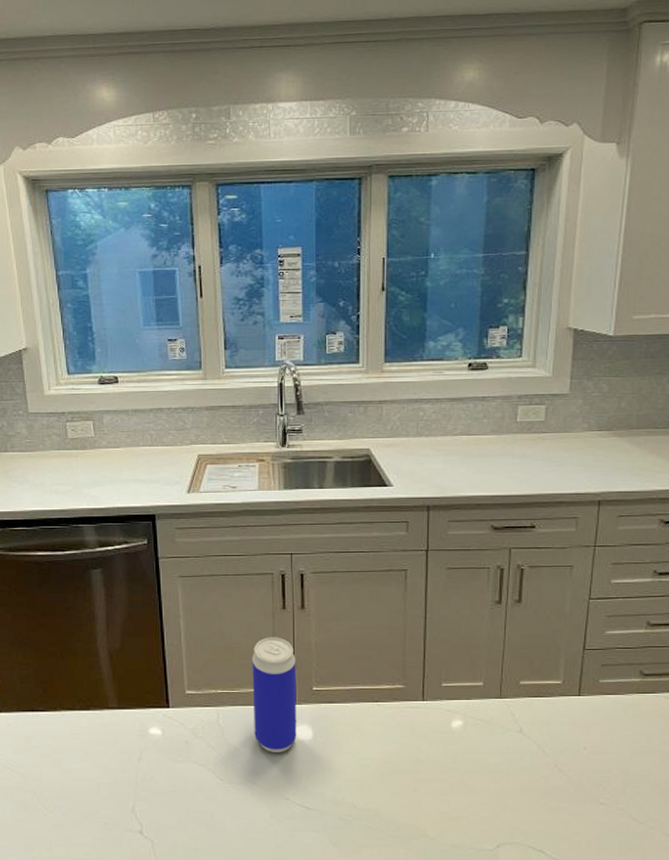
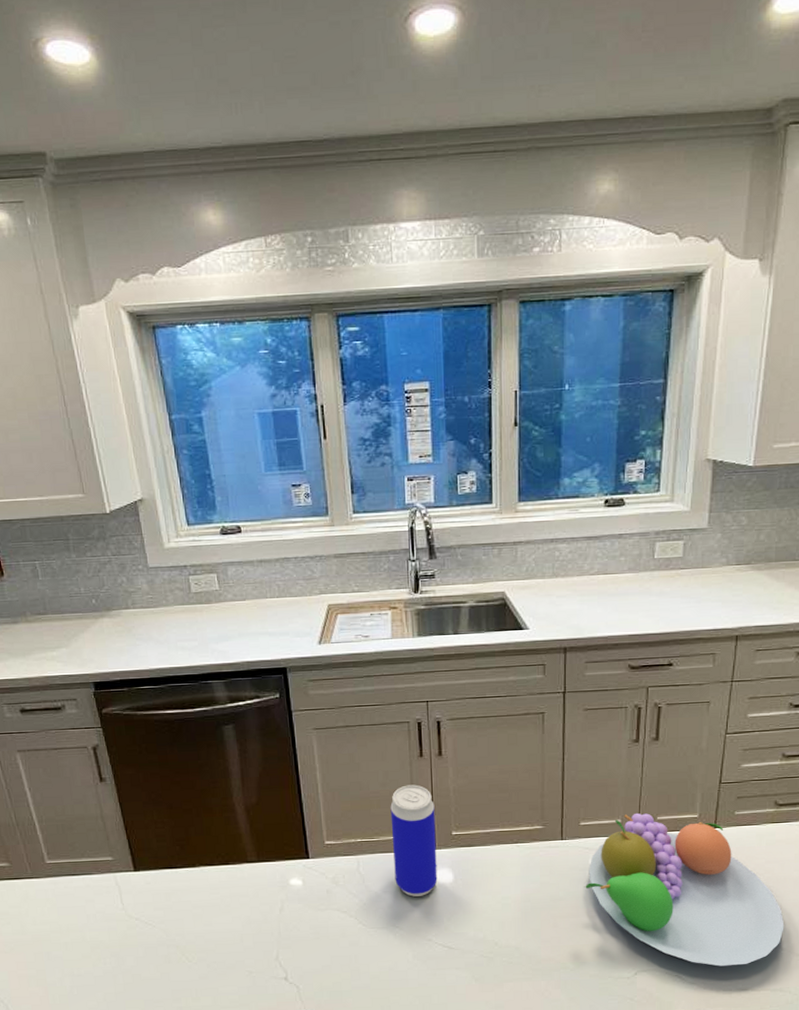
fruit bowl: none [446,677,652,843] -> present [585,813,785,966]

